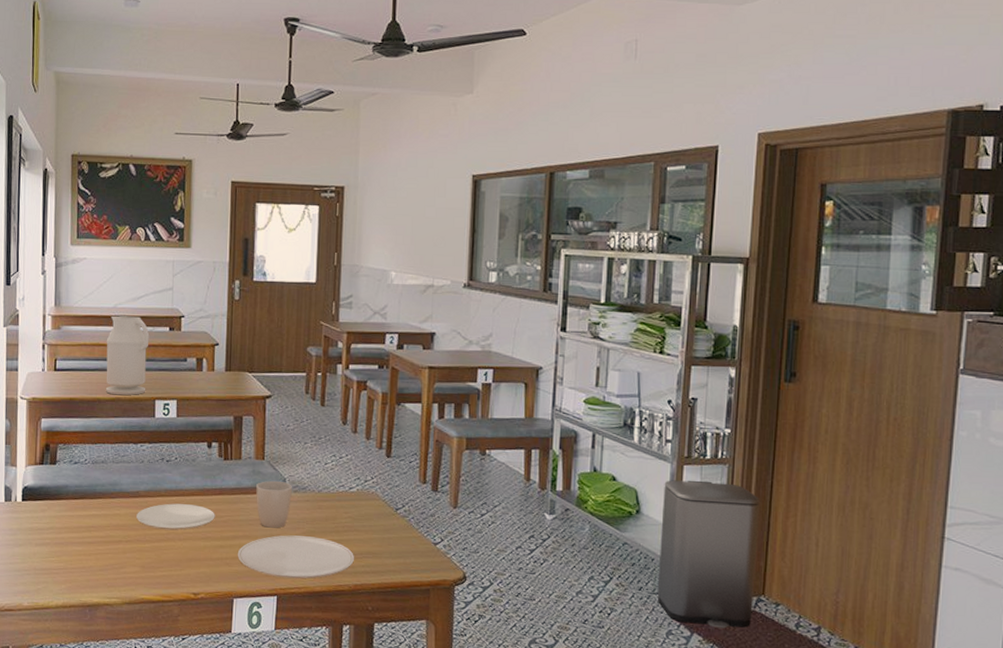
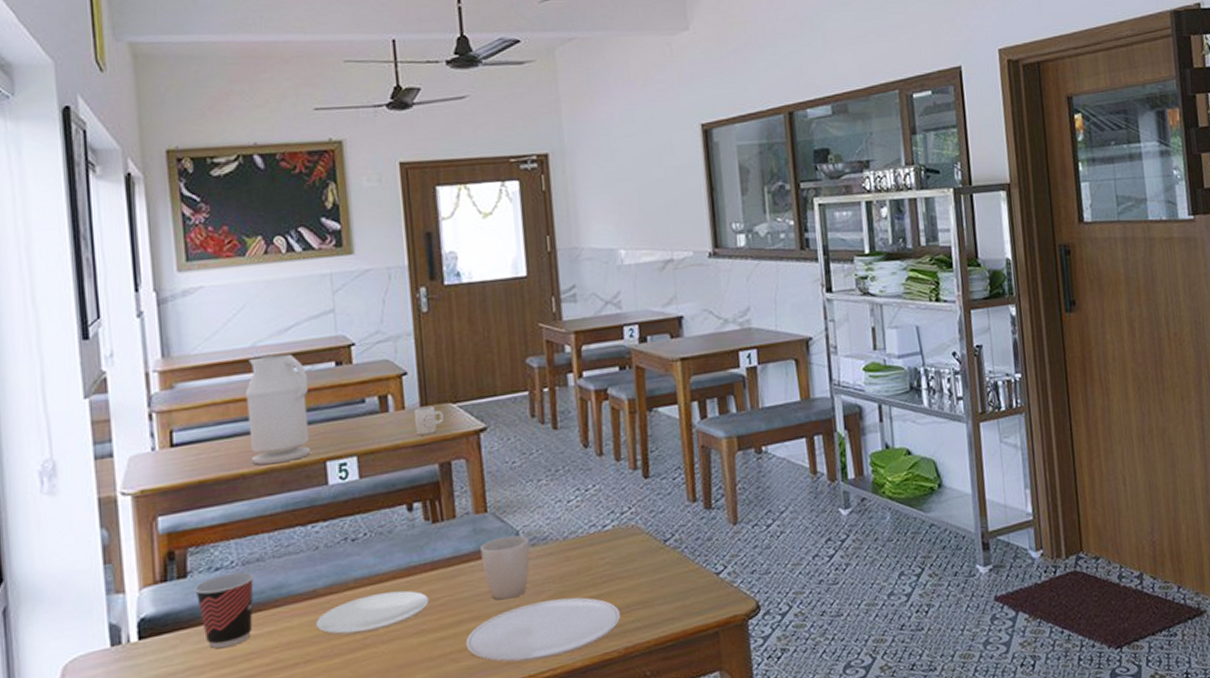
cup: none [60,468,100,519] -> present [194,572,255,649]
mug: none [219,371,242,393] -> present [413,405,445,435]
pedal bin: present [657,480,761,629] -> none [962,433,1075,603]

